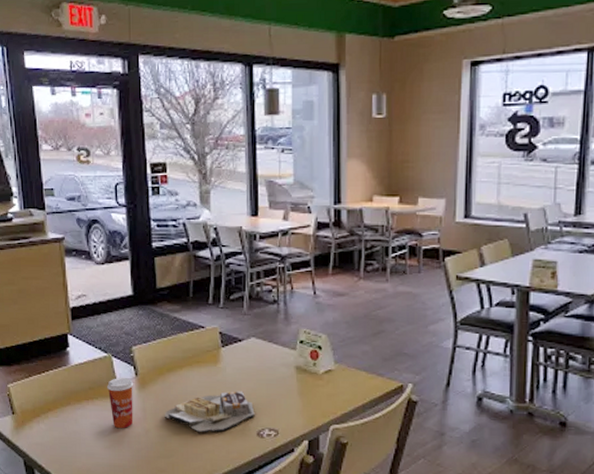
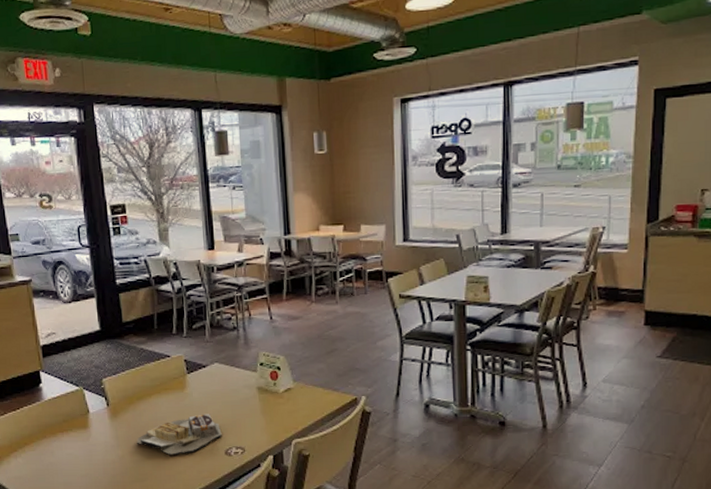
paper cup: present [107,377,134,429] -> none [80,408,108,458]

